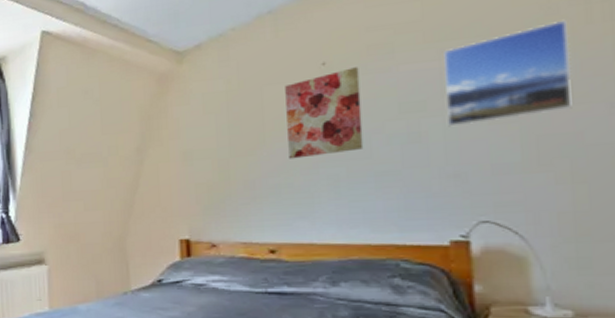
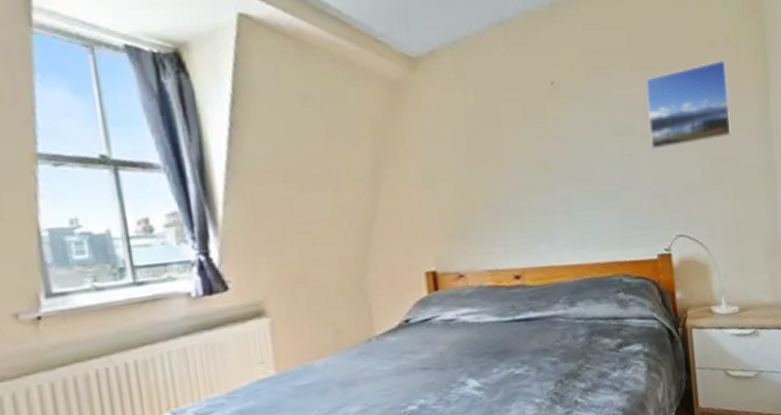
wall art: present [285,67,364,159] -> none [519,88,590,181]

